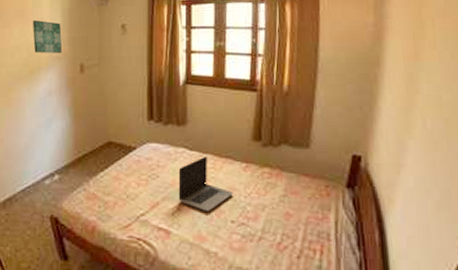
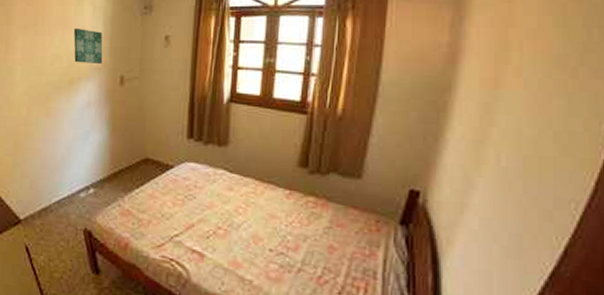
laptop computer: present [178,156,234,211] -> none [215,179,275,237]

